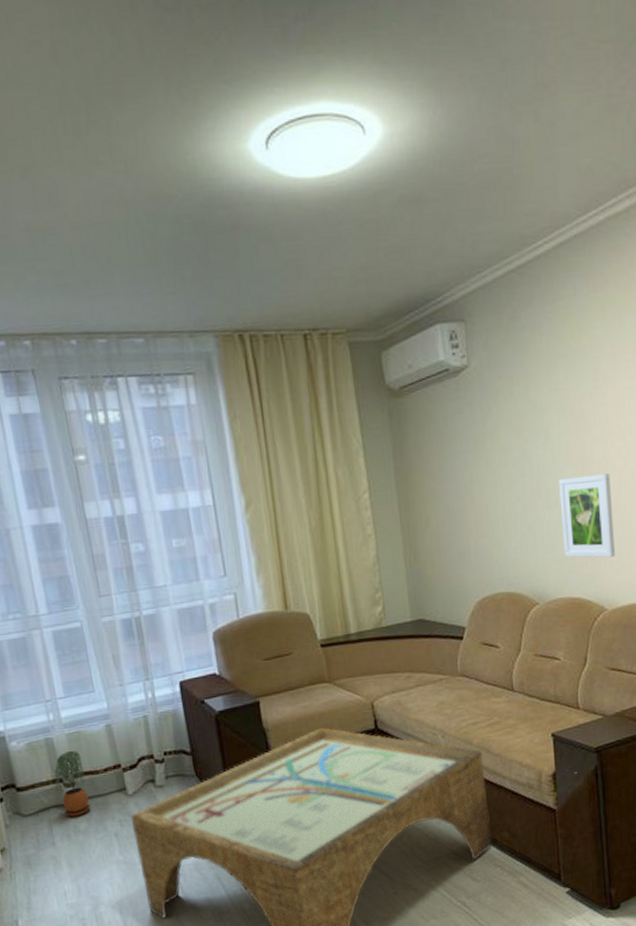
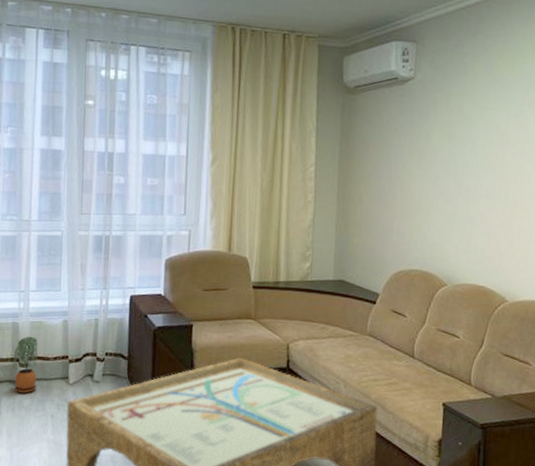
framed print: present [559,473,616,558] -> none [475,182,525,256]

